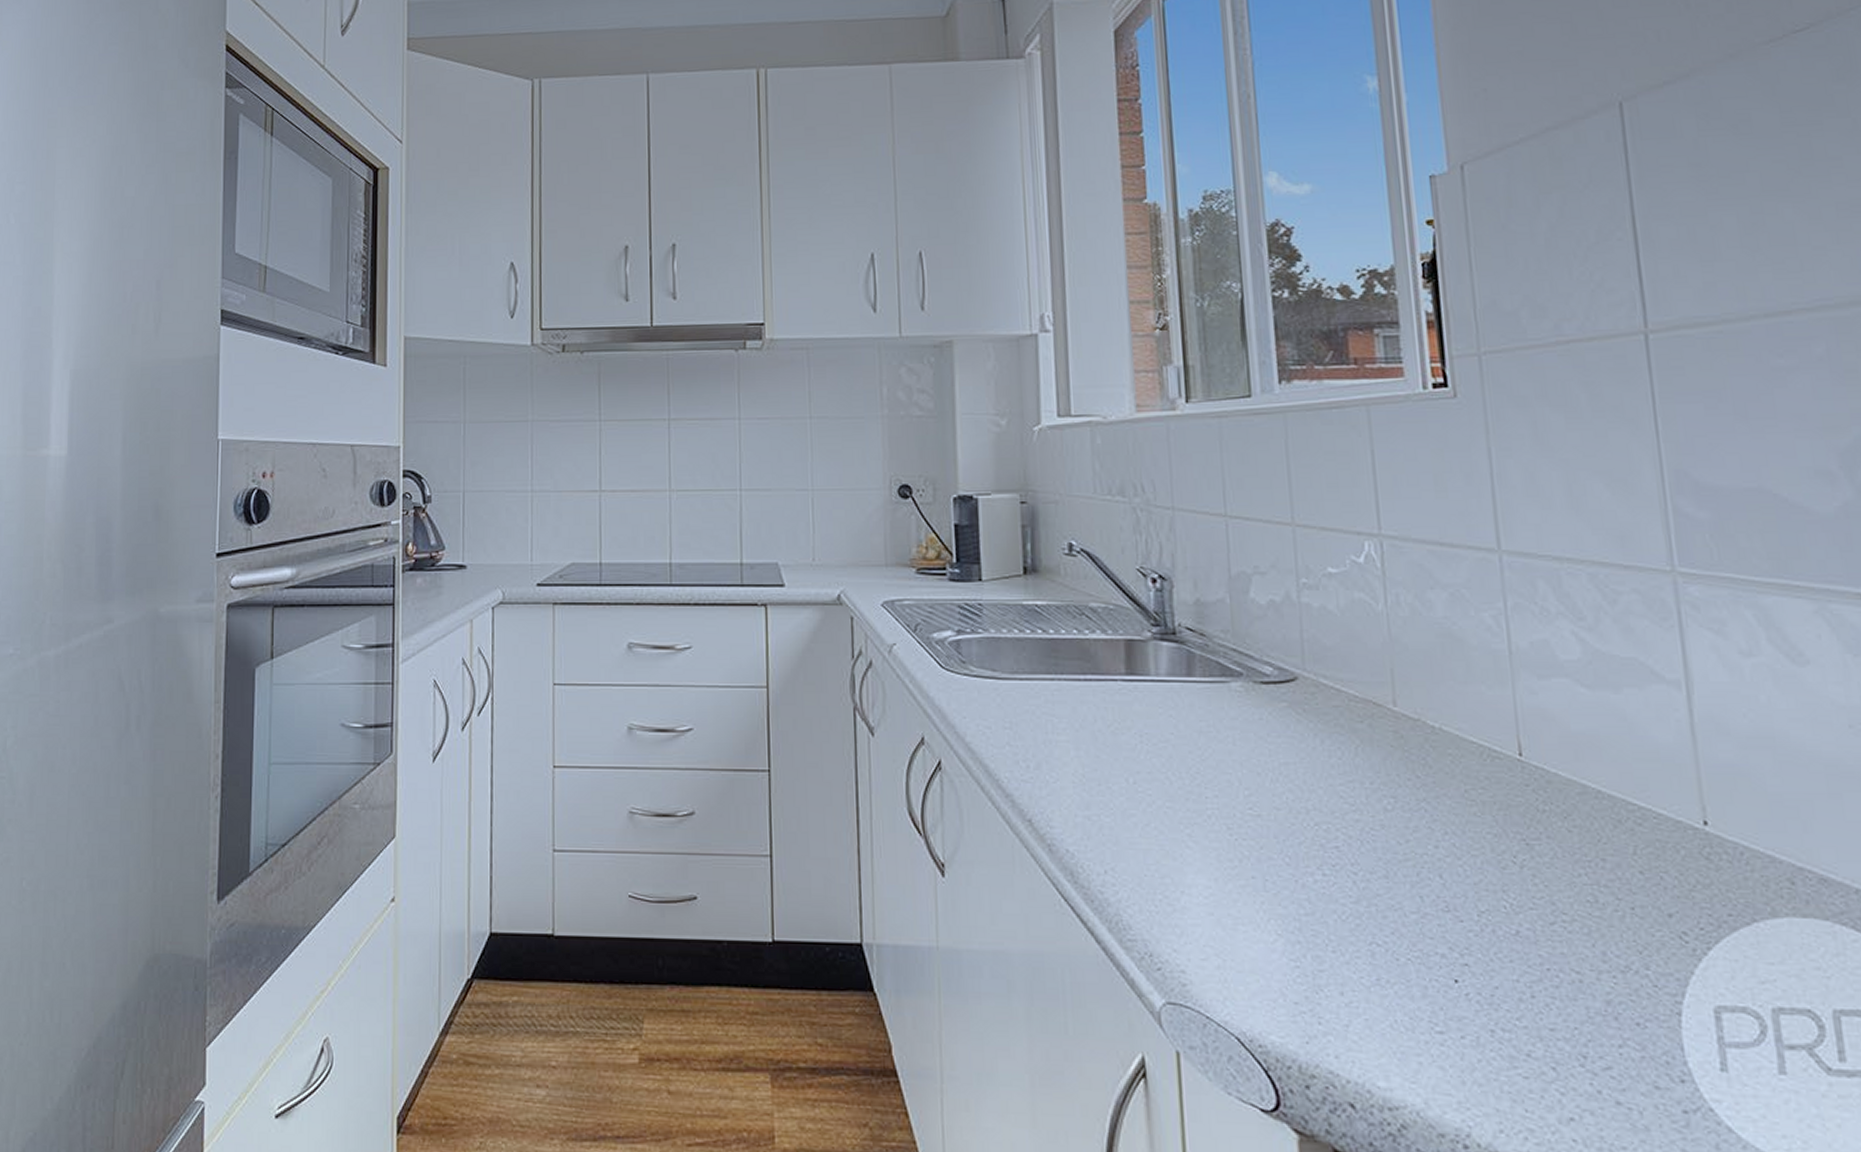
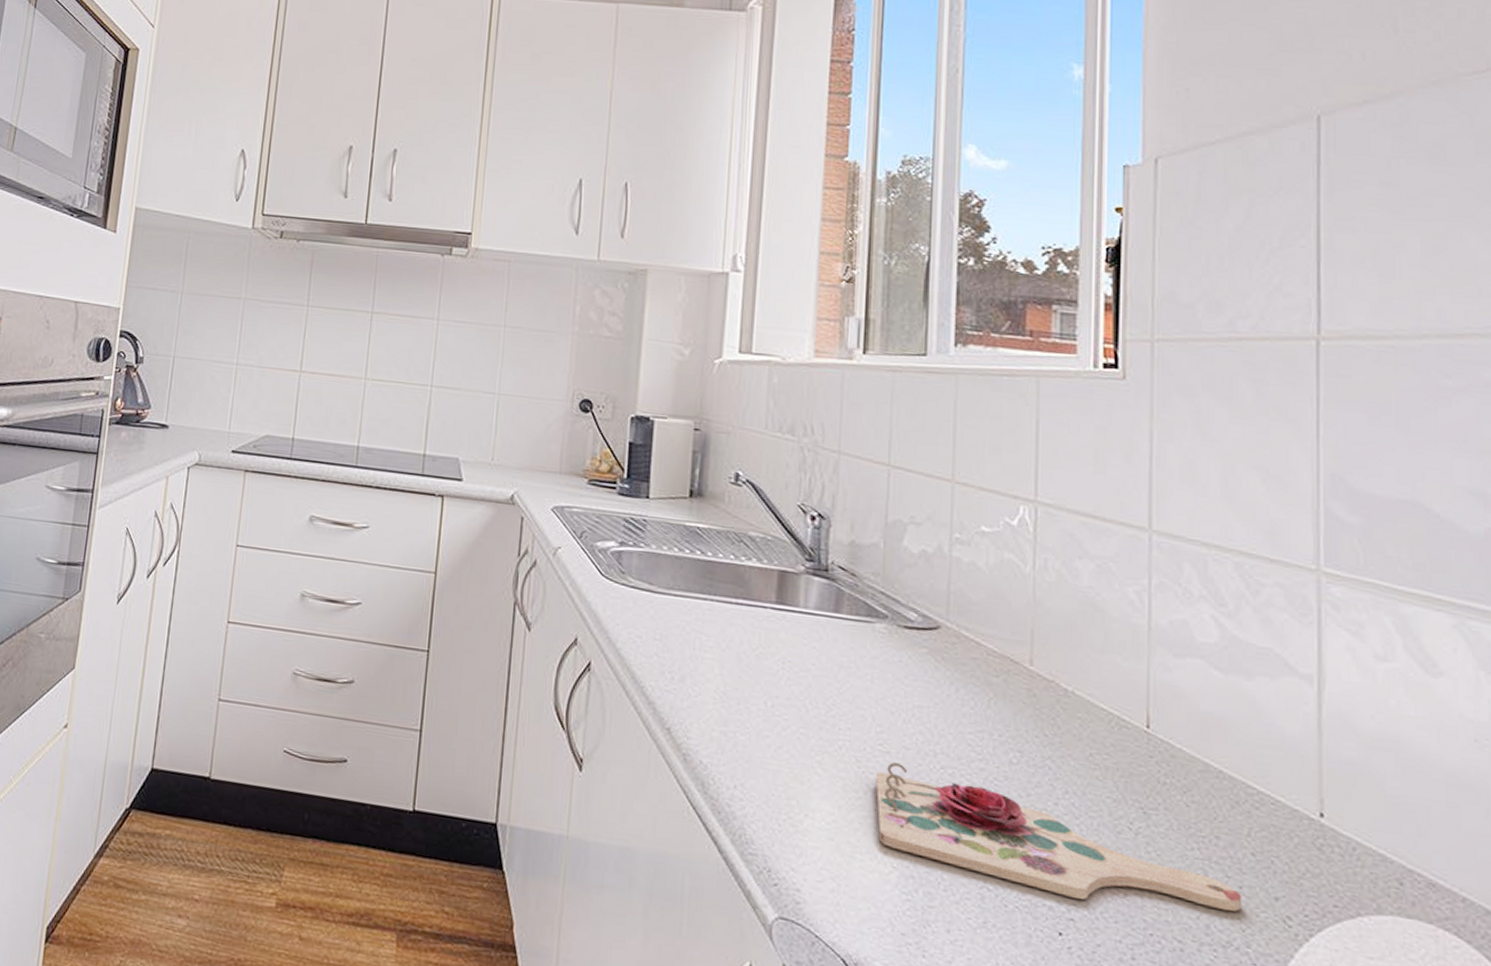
cutting board: none [1249,824,1637,942] -> present [875,762,1242,912]

